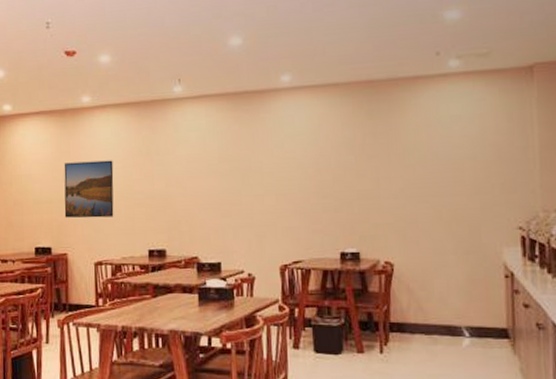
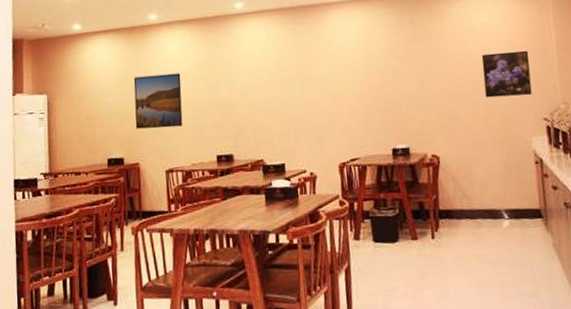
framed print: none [448,149,506,201] -> present [481,50,532,98]

